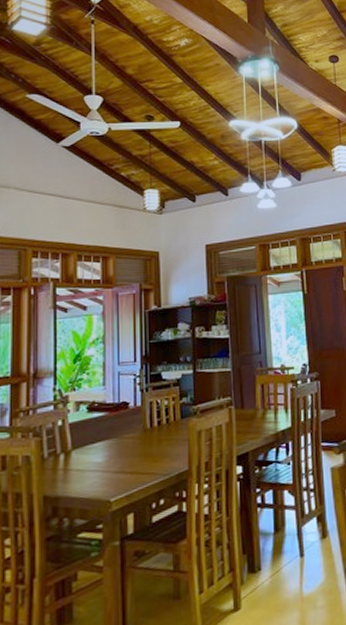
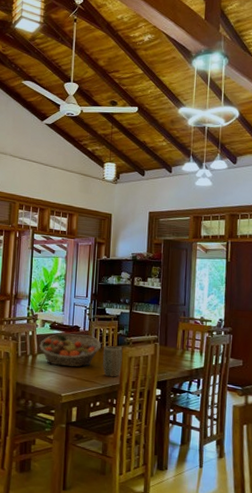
fruit basket: none [74,411,159,462] -> present [39,333,101,367]
plant pot: none [162,419,189,463] -> present [102,346,123,377]

